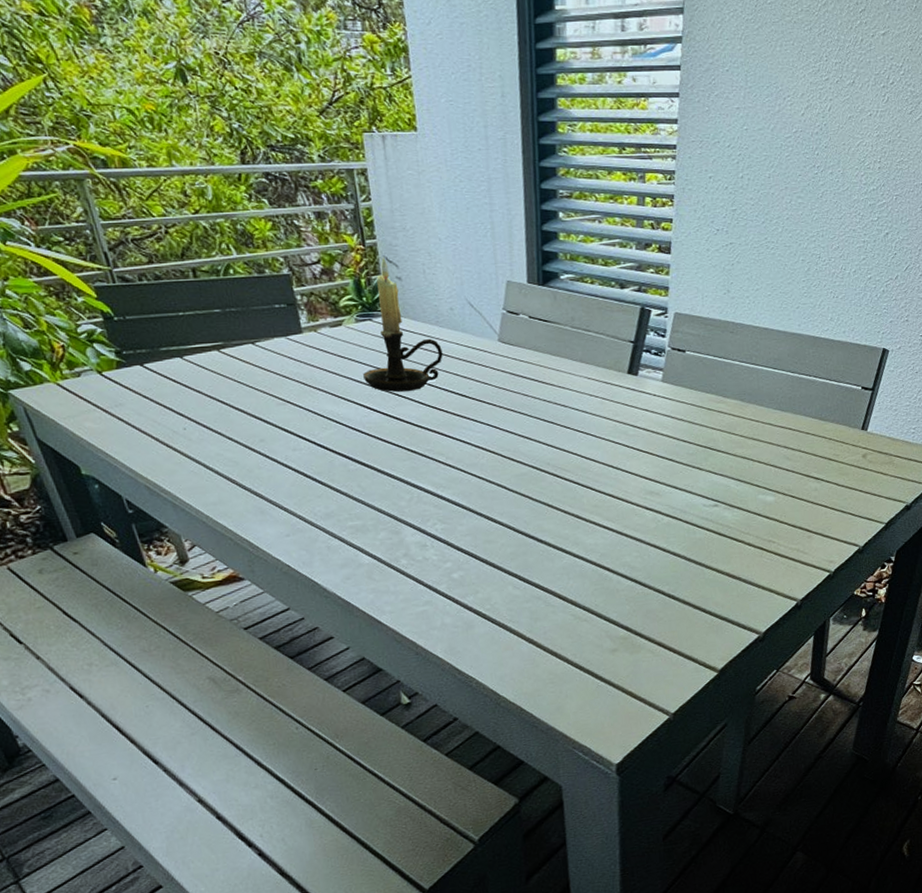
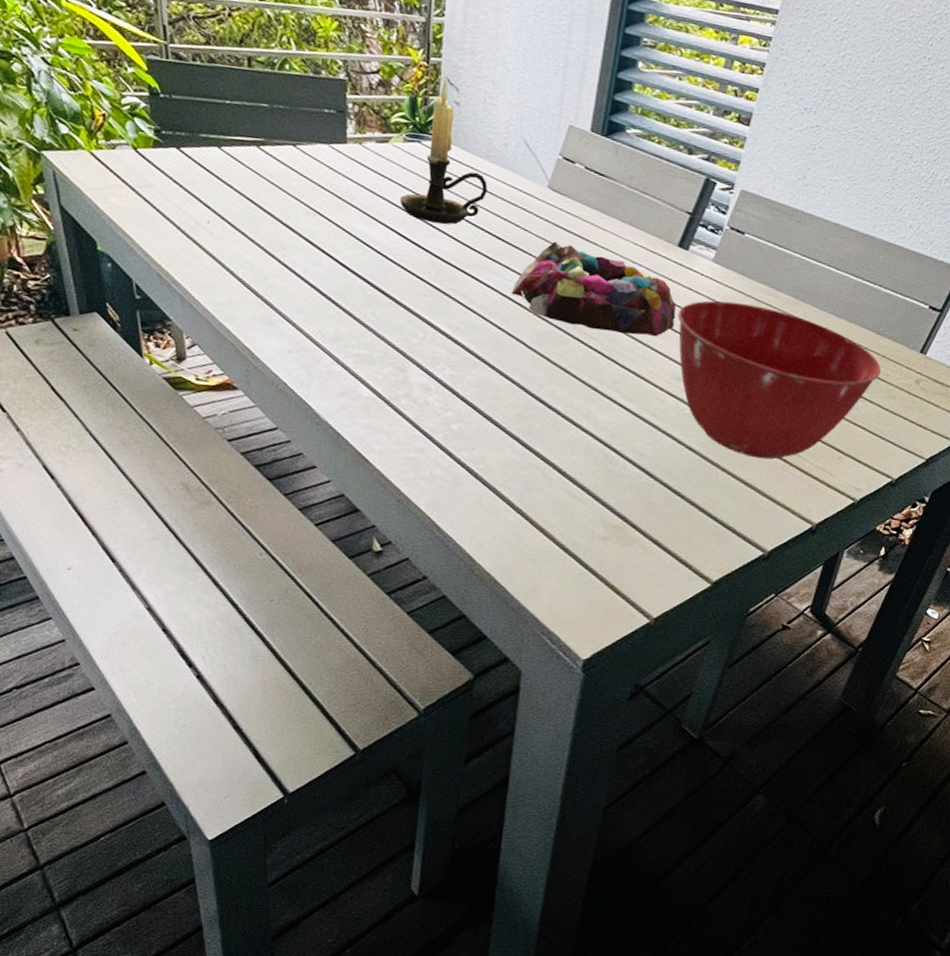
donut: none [484,389,639,463] -> present [512,241,676,337]
mixing bowl: none [639,414,831,552] -> present [677,300,882,460]

